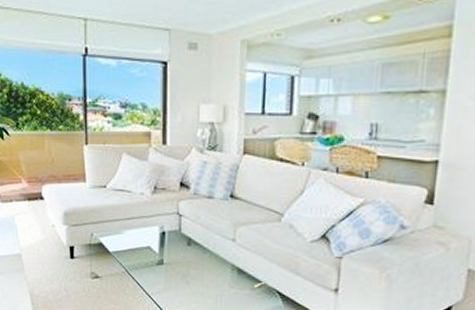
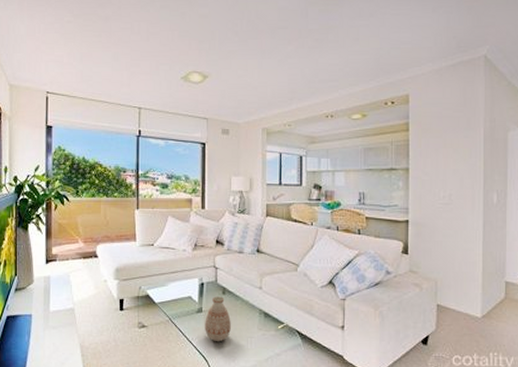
vase: none [166,247,197,299] -> present [205,296,231,342]

